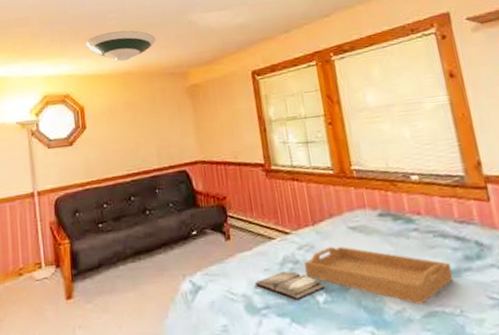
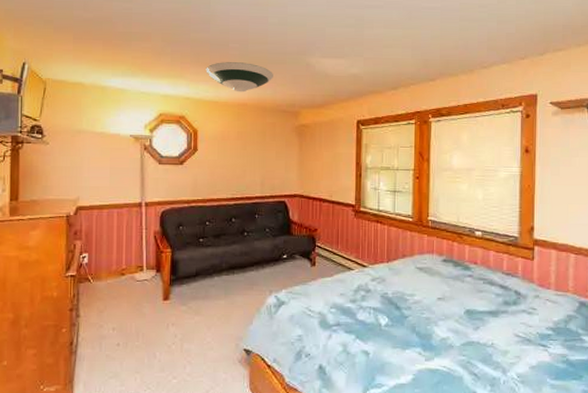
hardback book: present [254,271,326,299] -> none [330,298,389,321]
serving tray: present [304,246,454,305] -> none [375,282,492,335]

